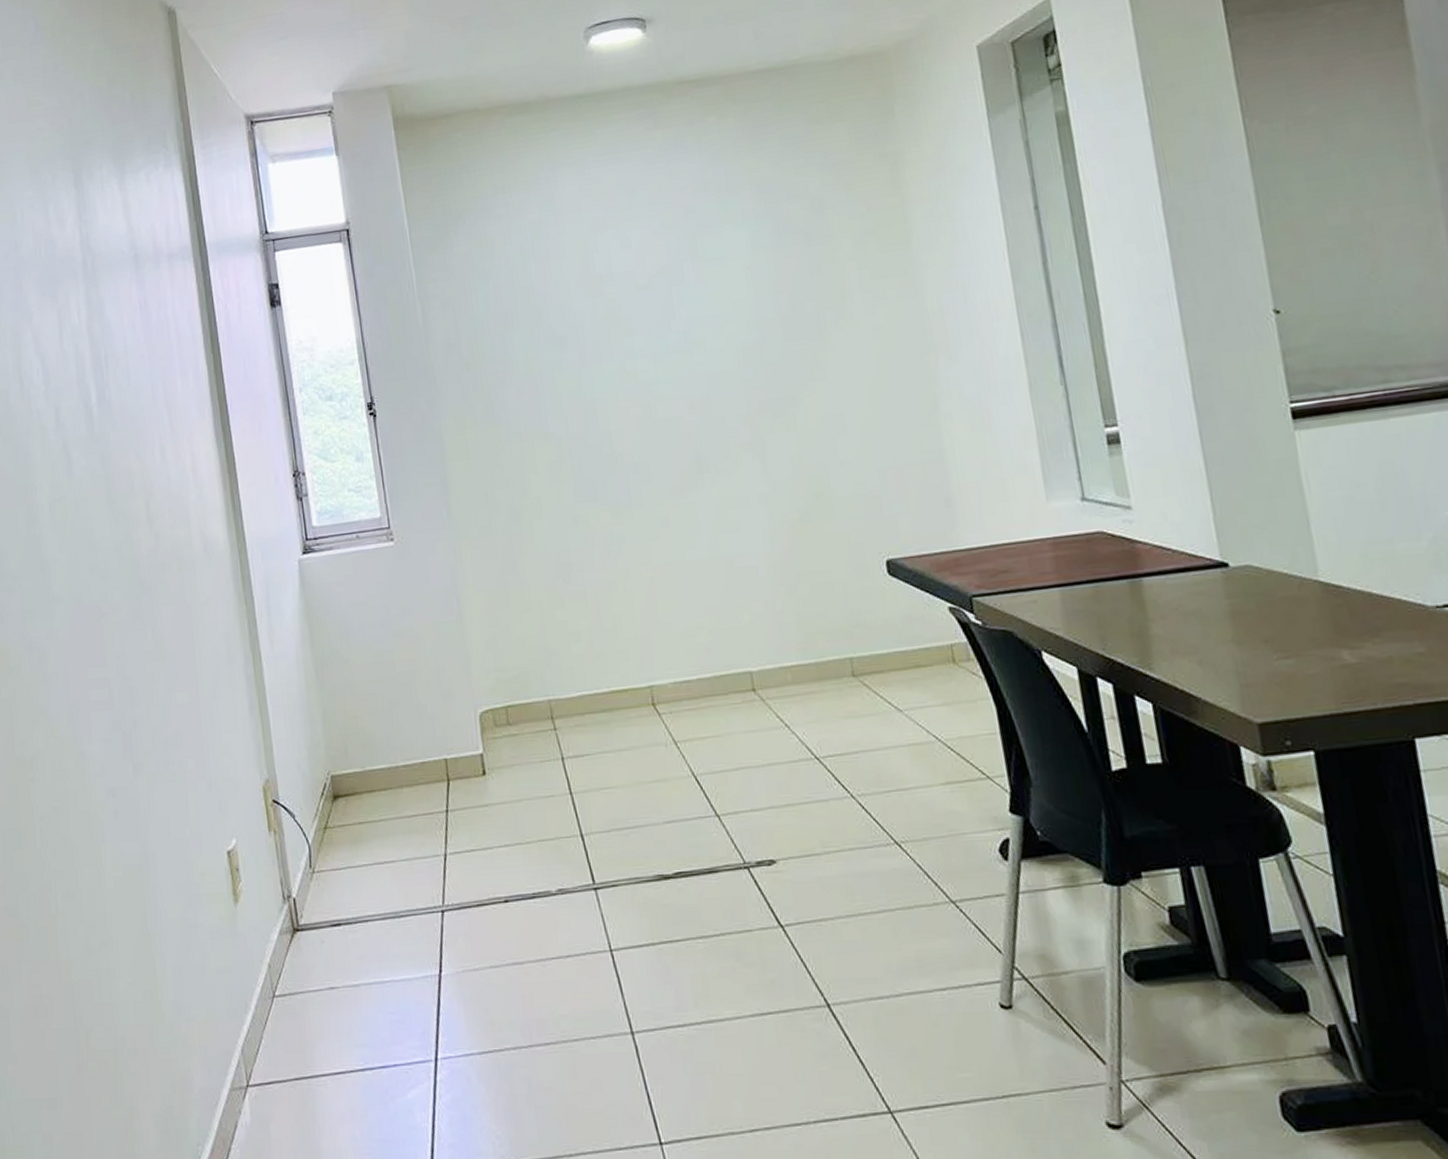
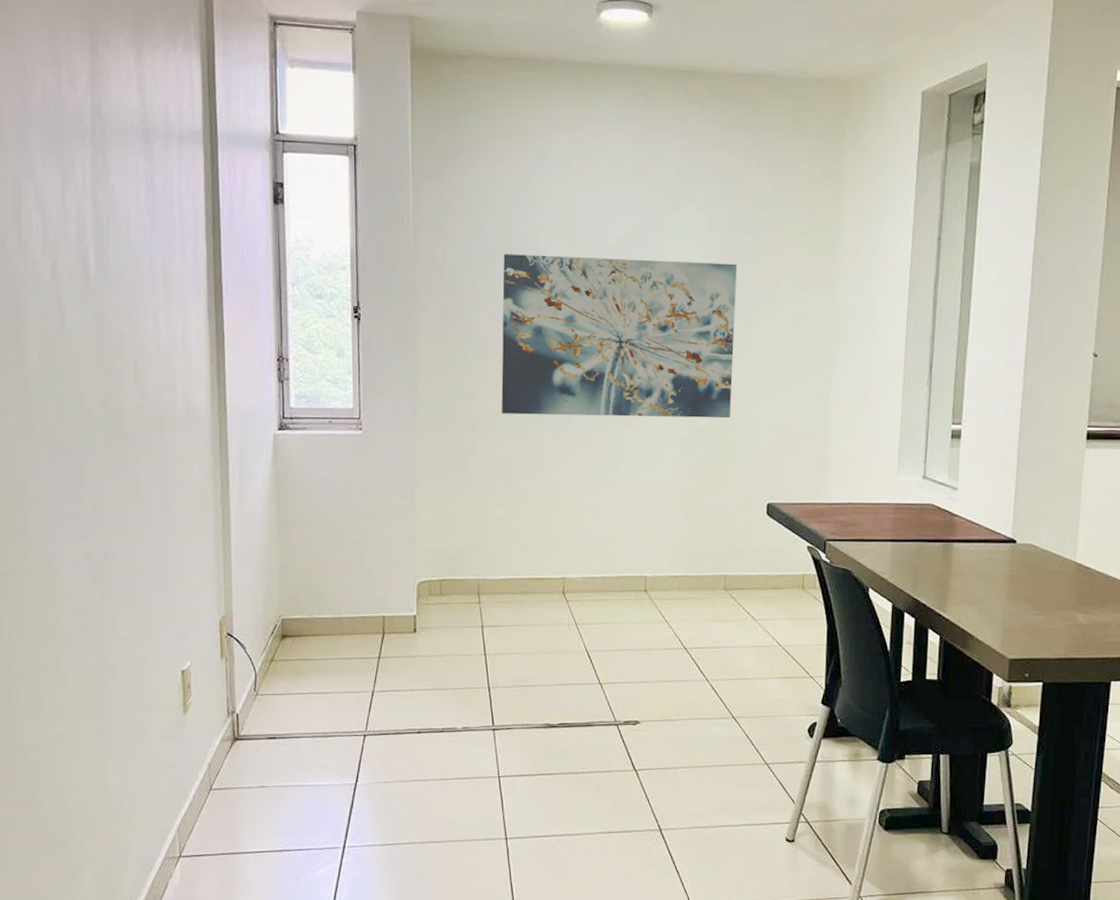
wall art: none [522,280,819,498] -> present [501,254,737,419]

